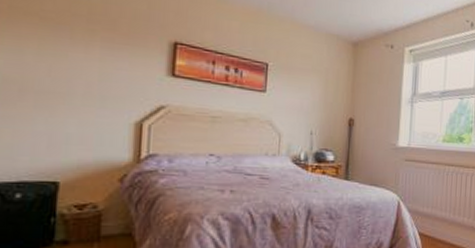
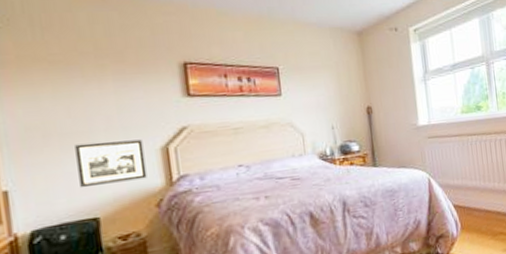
picture frame: none [46,104,118,151] -> present [75,139,147,189]

